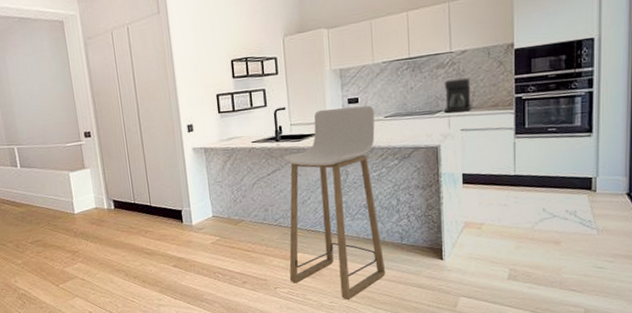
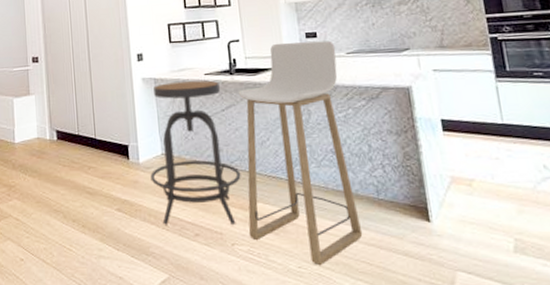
bar stool: none [202,147,284,276] -> present [150,80,241,226]
coffee maker: present [443,77,473,113] -> none [409,14,443,51]

